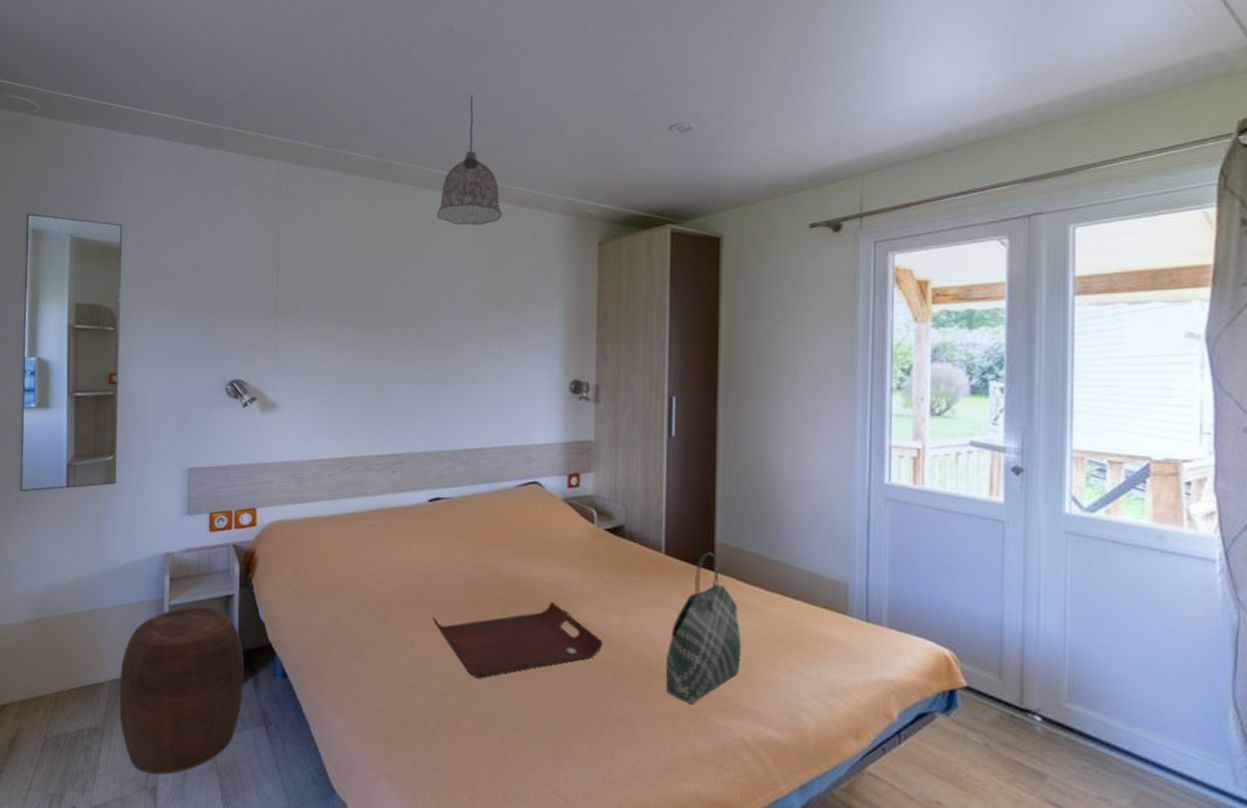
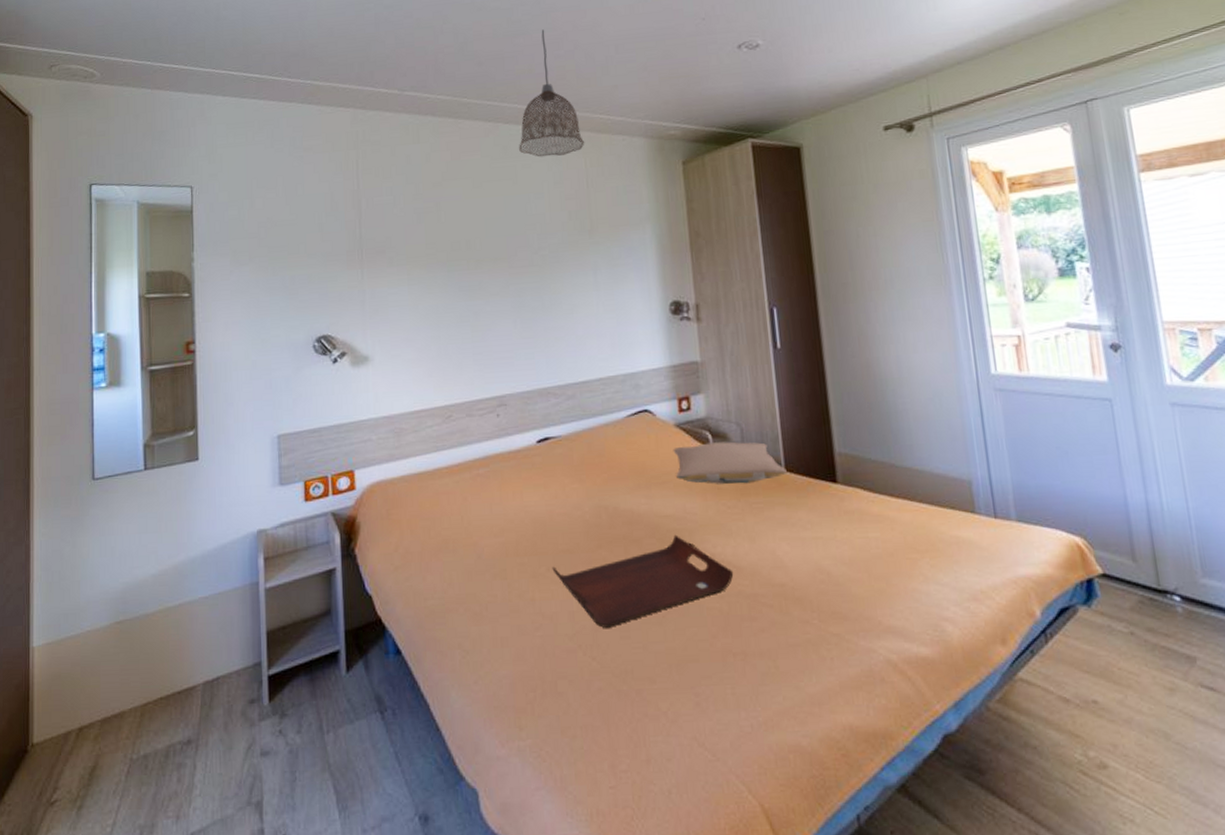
stool: present [119,606,245,774] -> none [214,585,354,785]
pillow: none [558,519,666,562] -> present [673,441,787,484]
tote bag: present [665,552,741,705] -> none [799,463,876,629]

